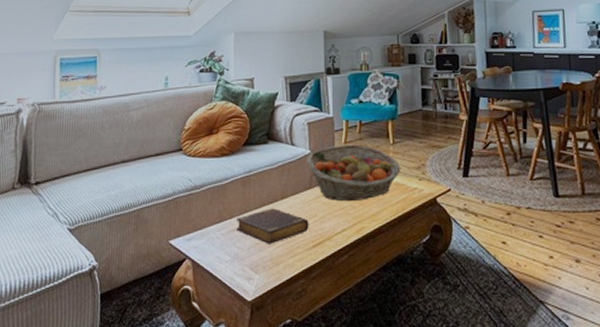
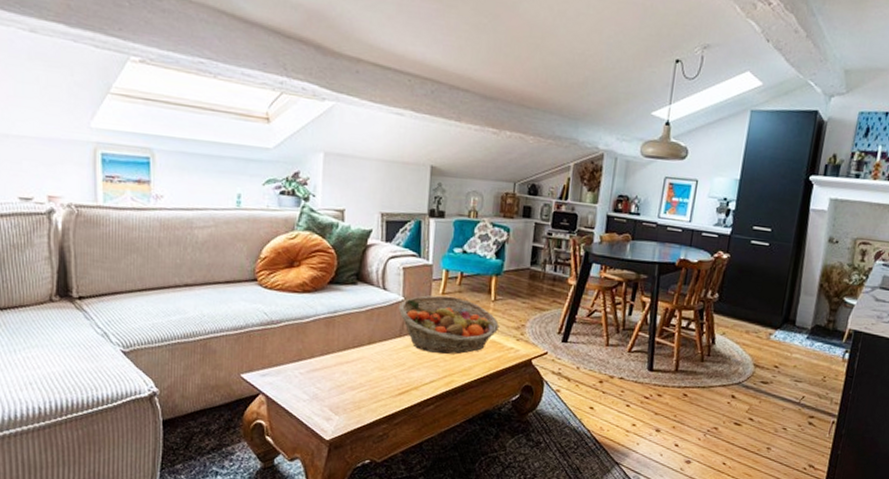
book: present [236,208,309,244] -> none [317,352,396,388]

